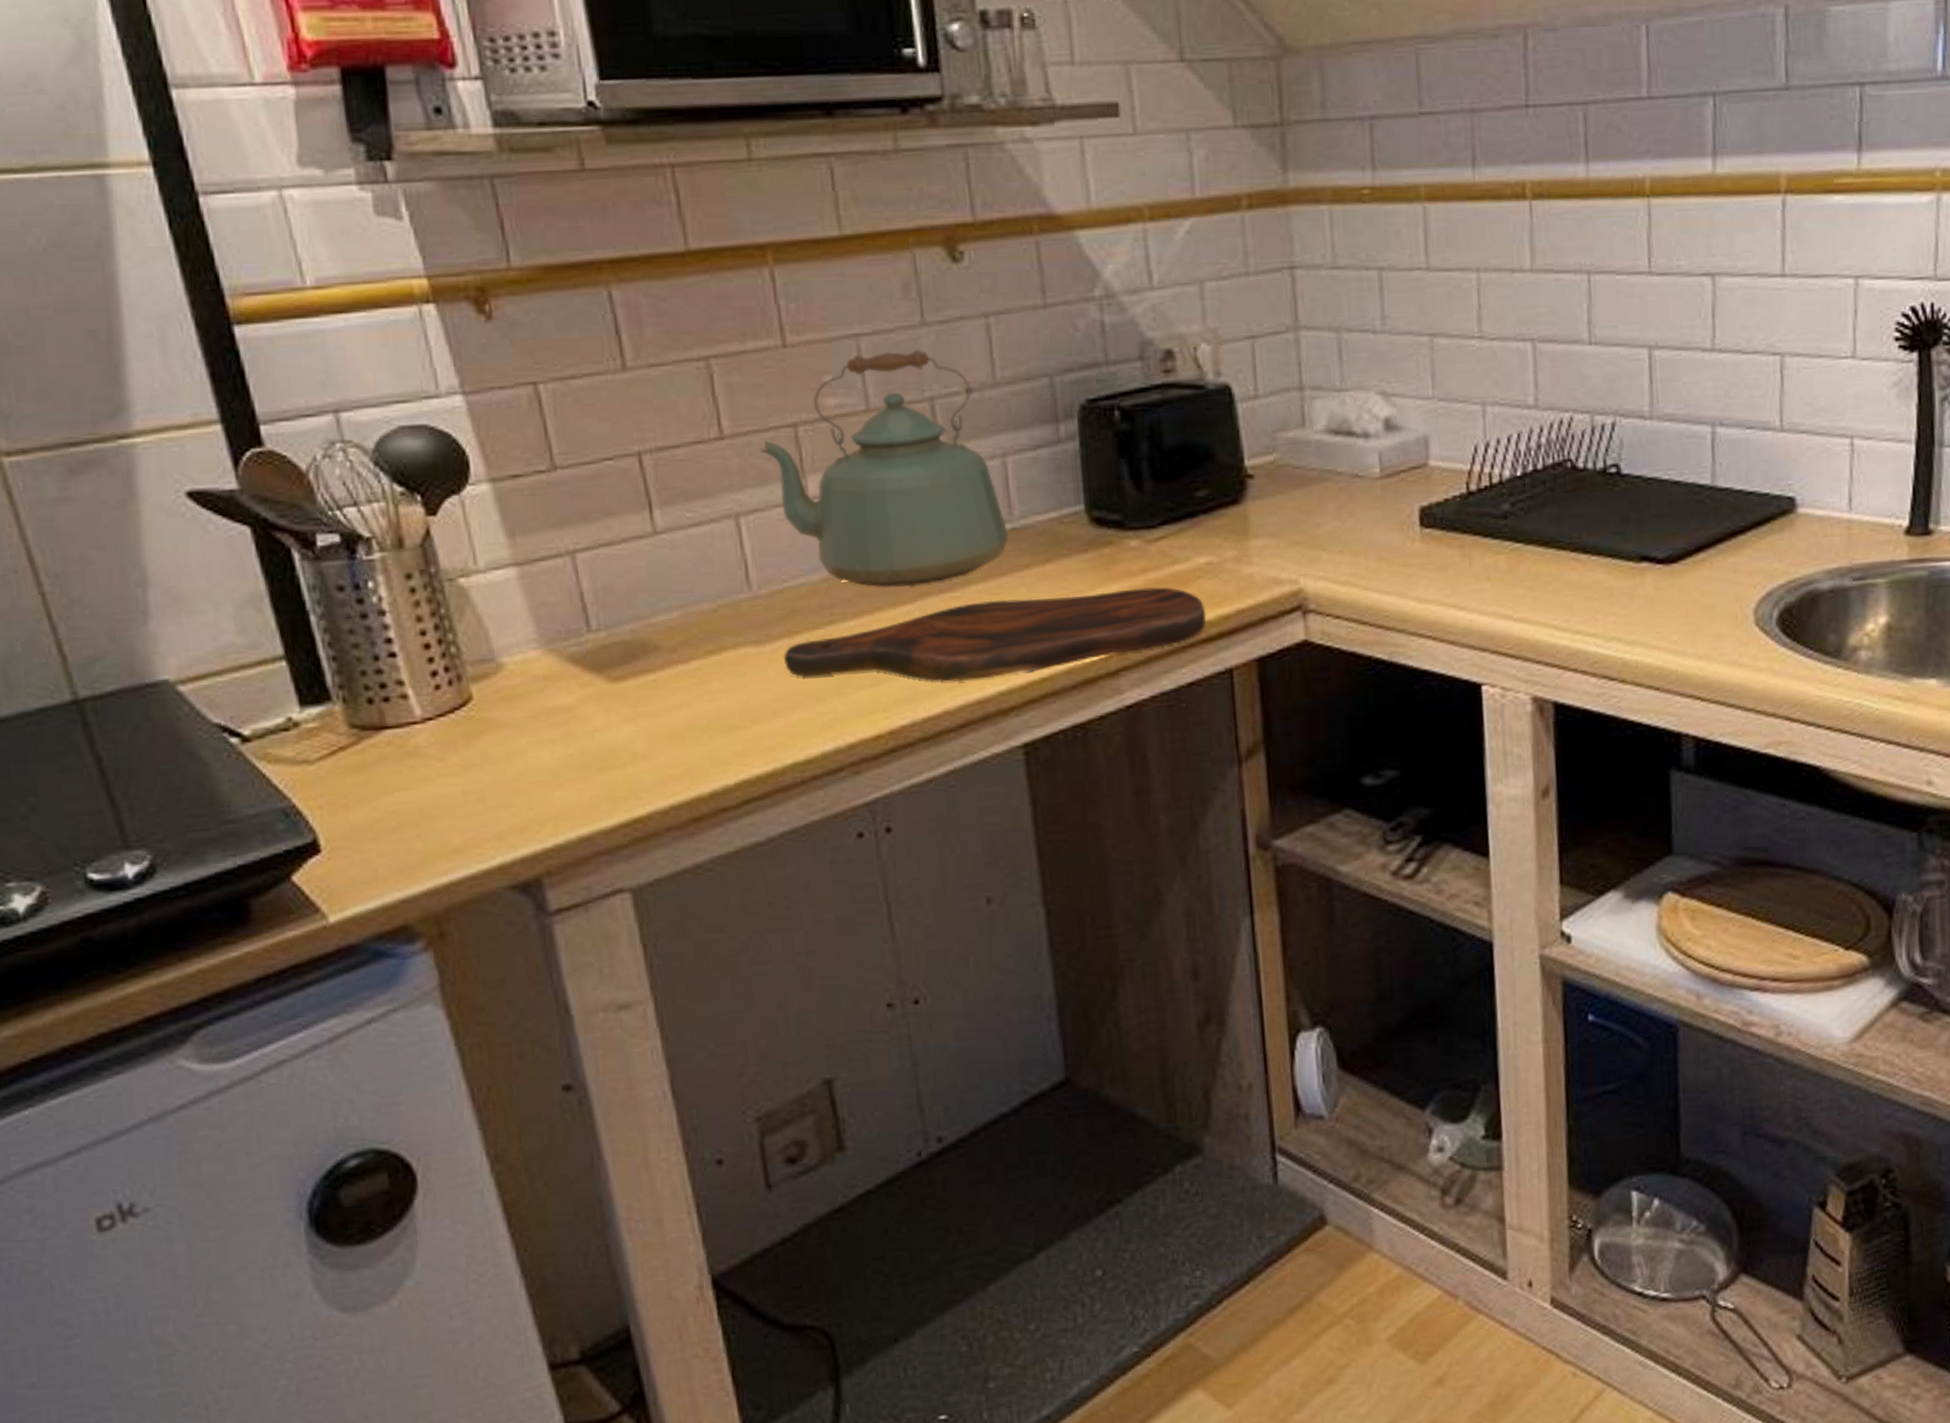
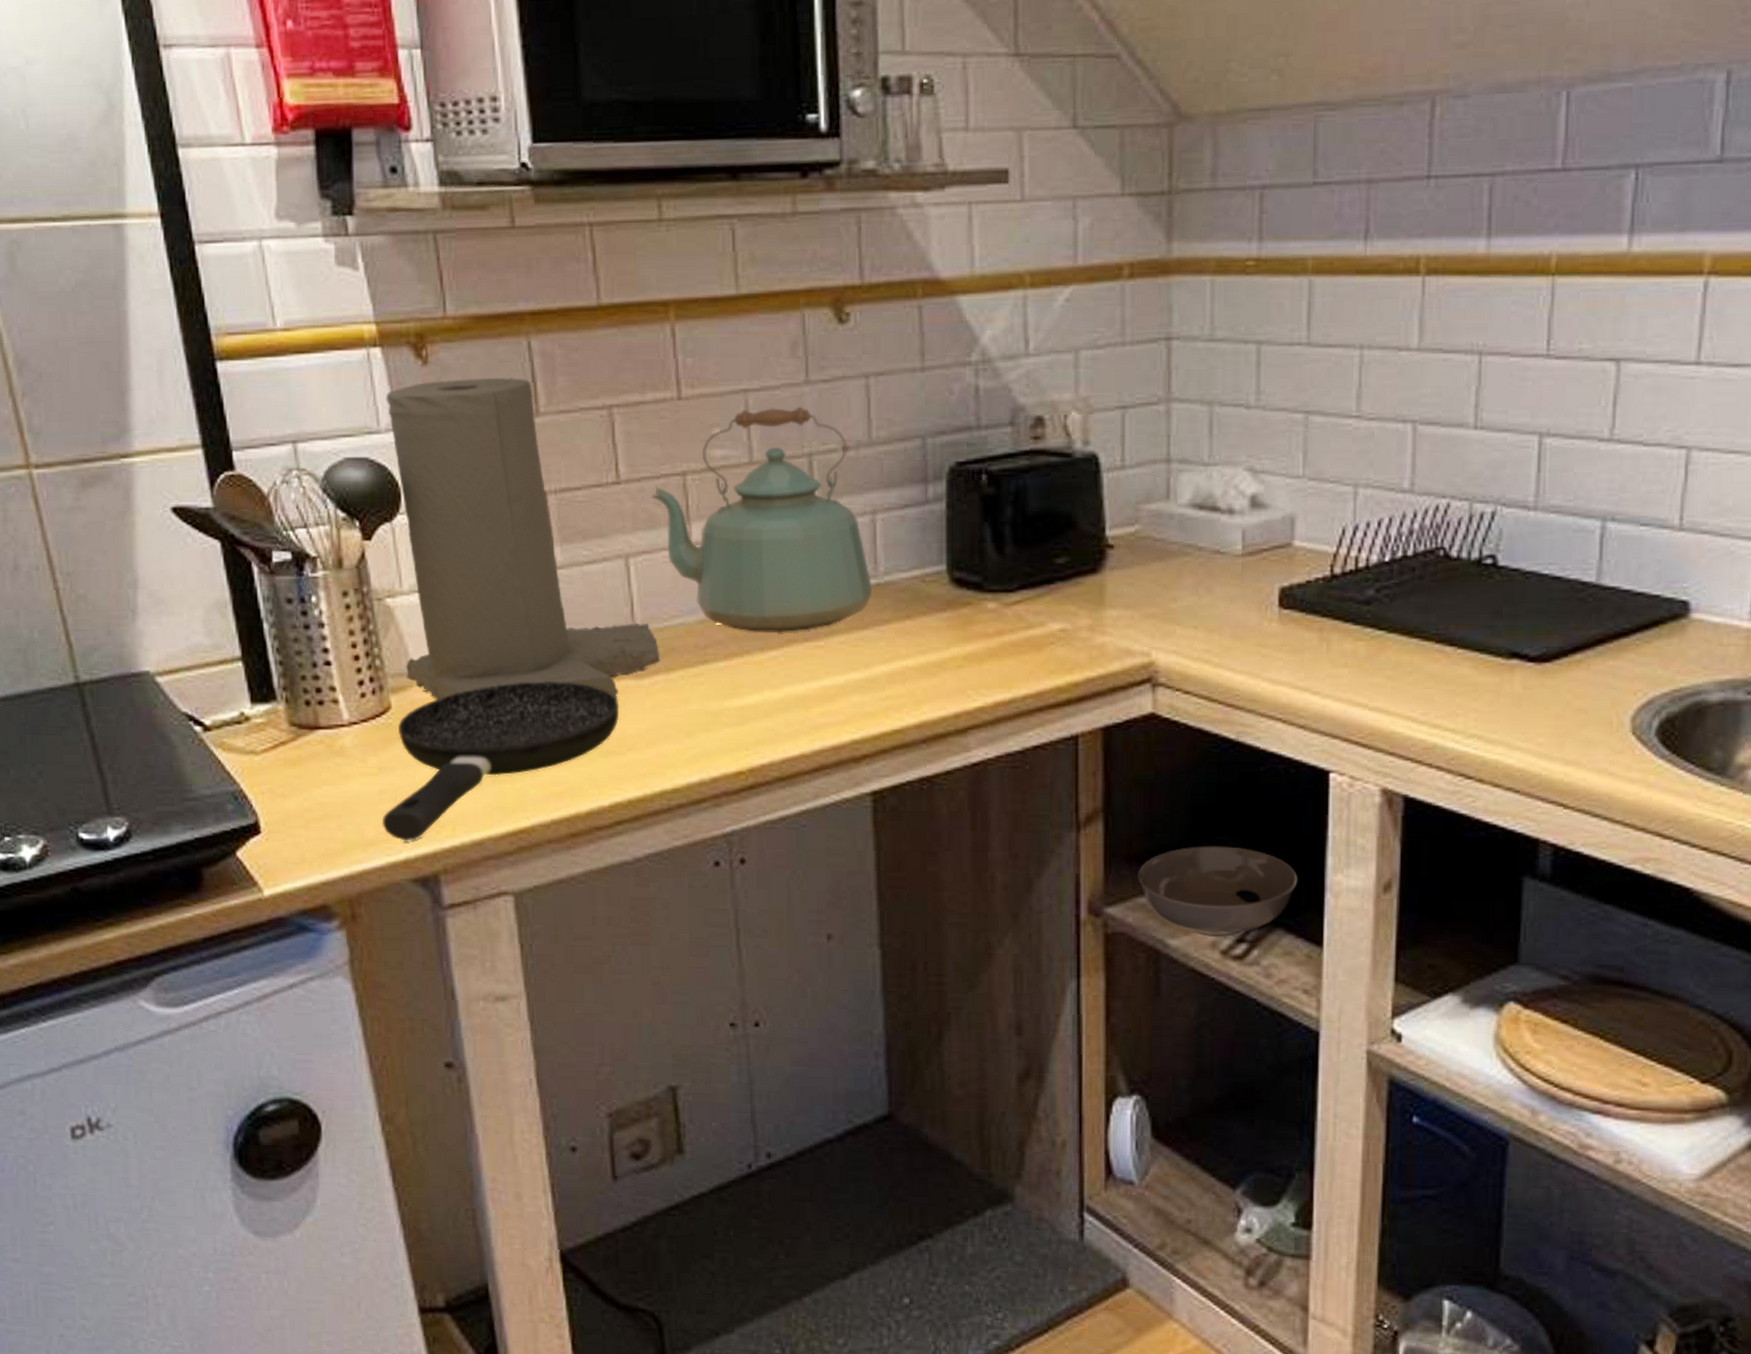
paper towel: none [444,331,782,685] -> present [386,377,660,699]
frying pan: none [469,655,740,845] -> present [382,682,620,841]
cutting board: present [782,587,1207,682] -> none [659,650,1056,728]
bowl: none [1303,766,1460,859] -> present [1137,846,1298,937]

